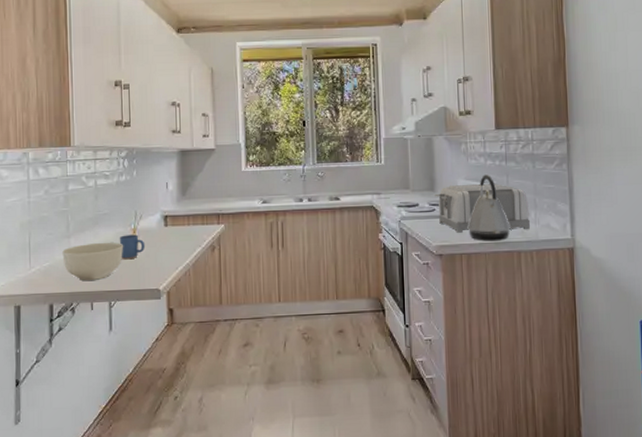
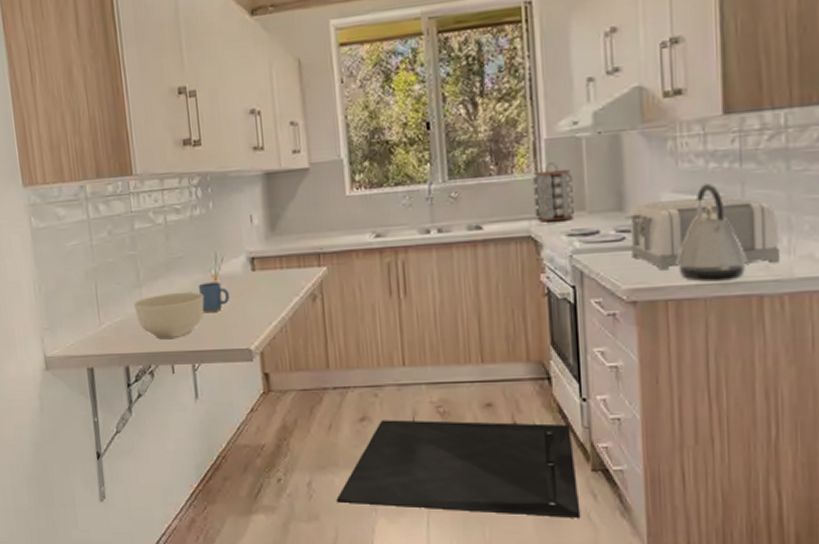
door mat: none [222,344,404,417] -> present [336,419,581,518]
spice rack: none [374,155,403,197] -> present [531,162,576,223]

